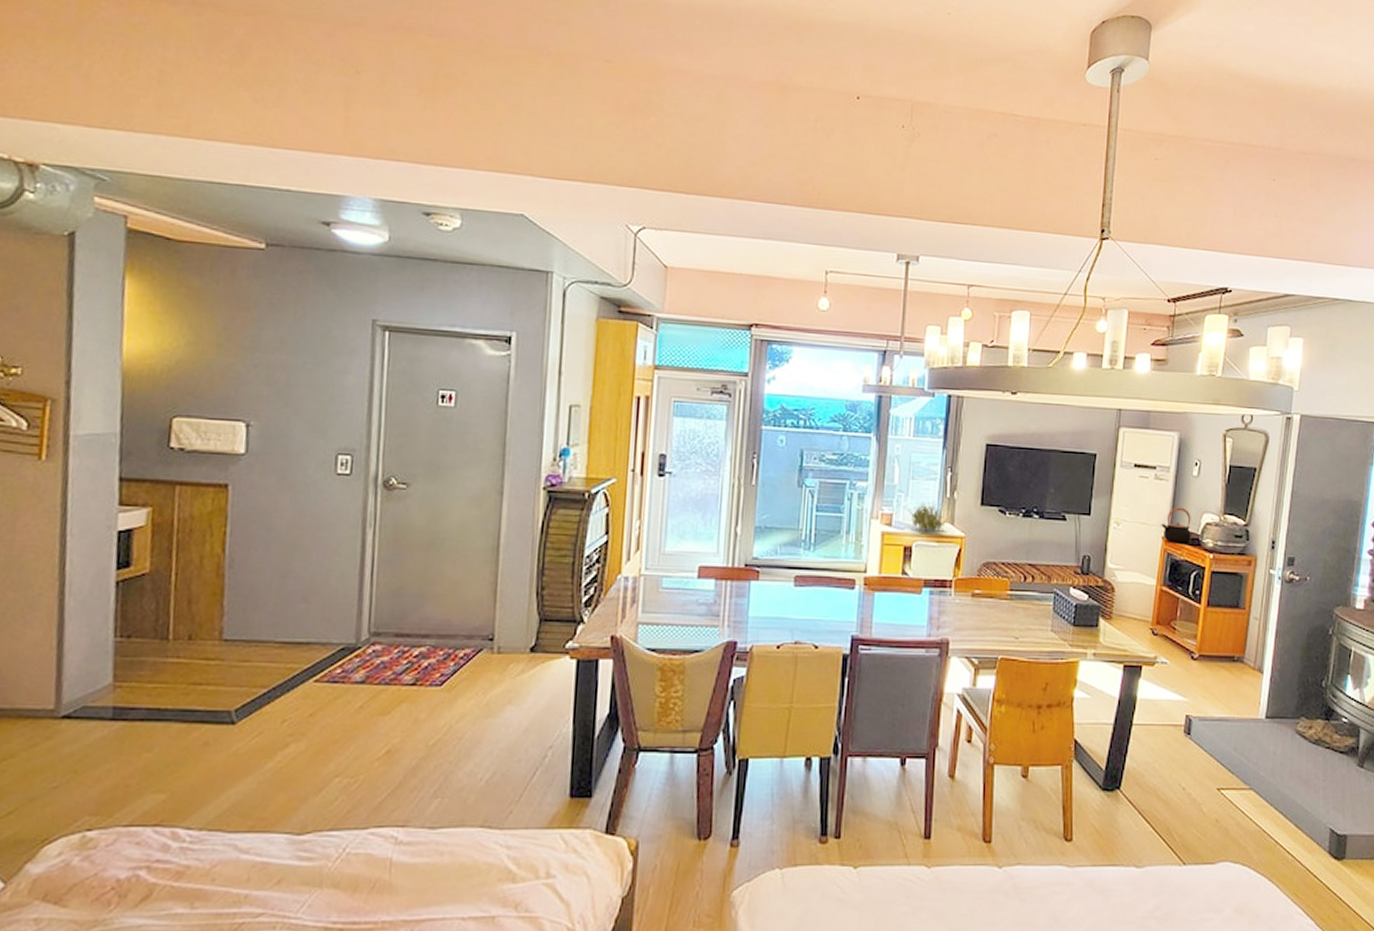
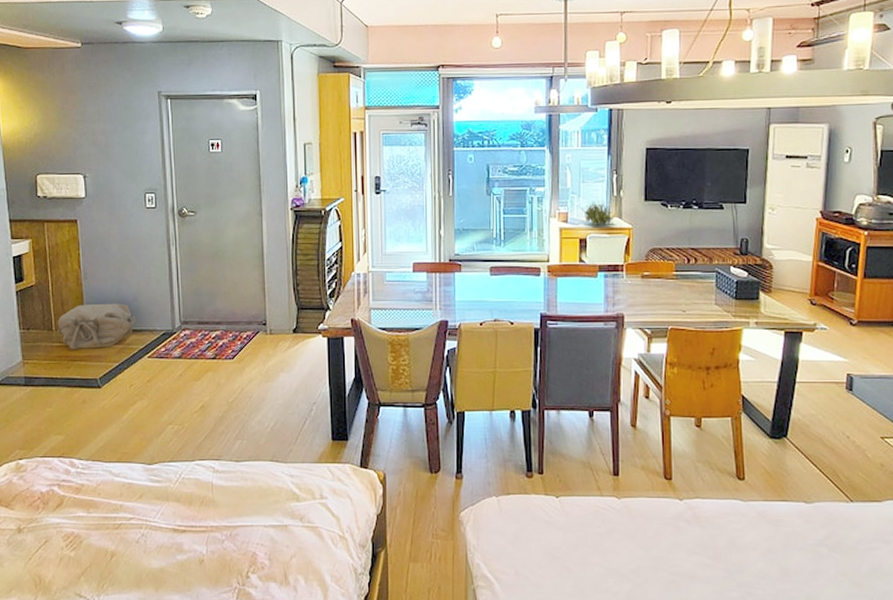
duffel bag: none [176,603,304,669] -> present [57,303,137,350]
teapot: present [1161,507,1191,544] -> none [815,191,845,224]

